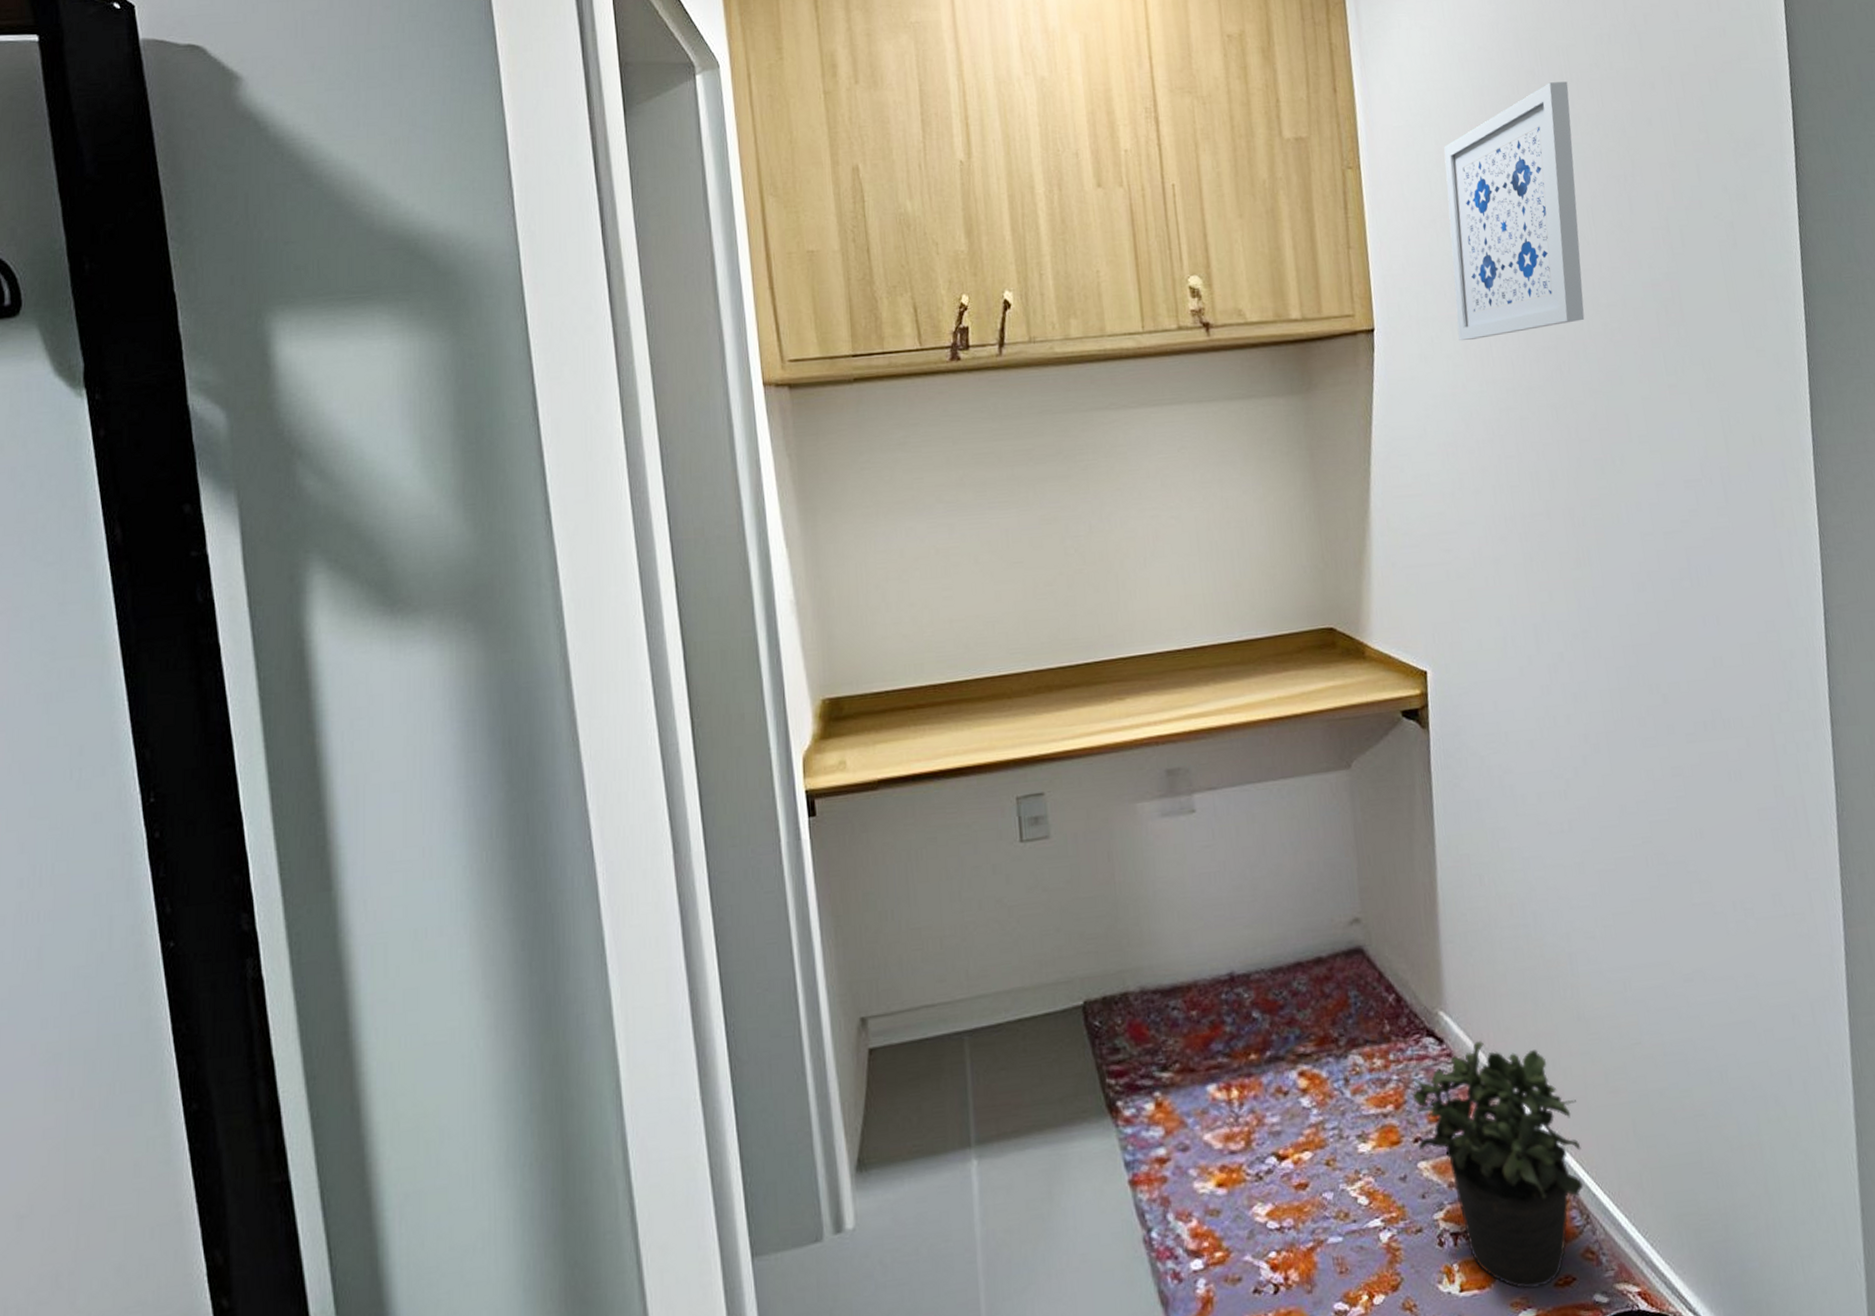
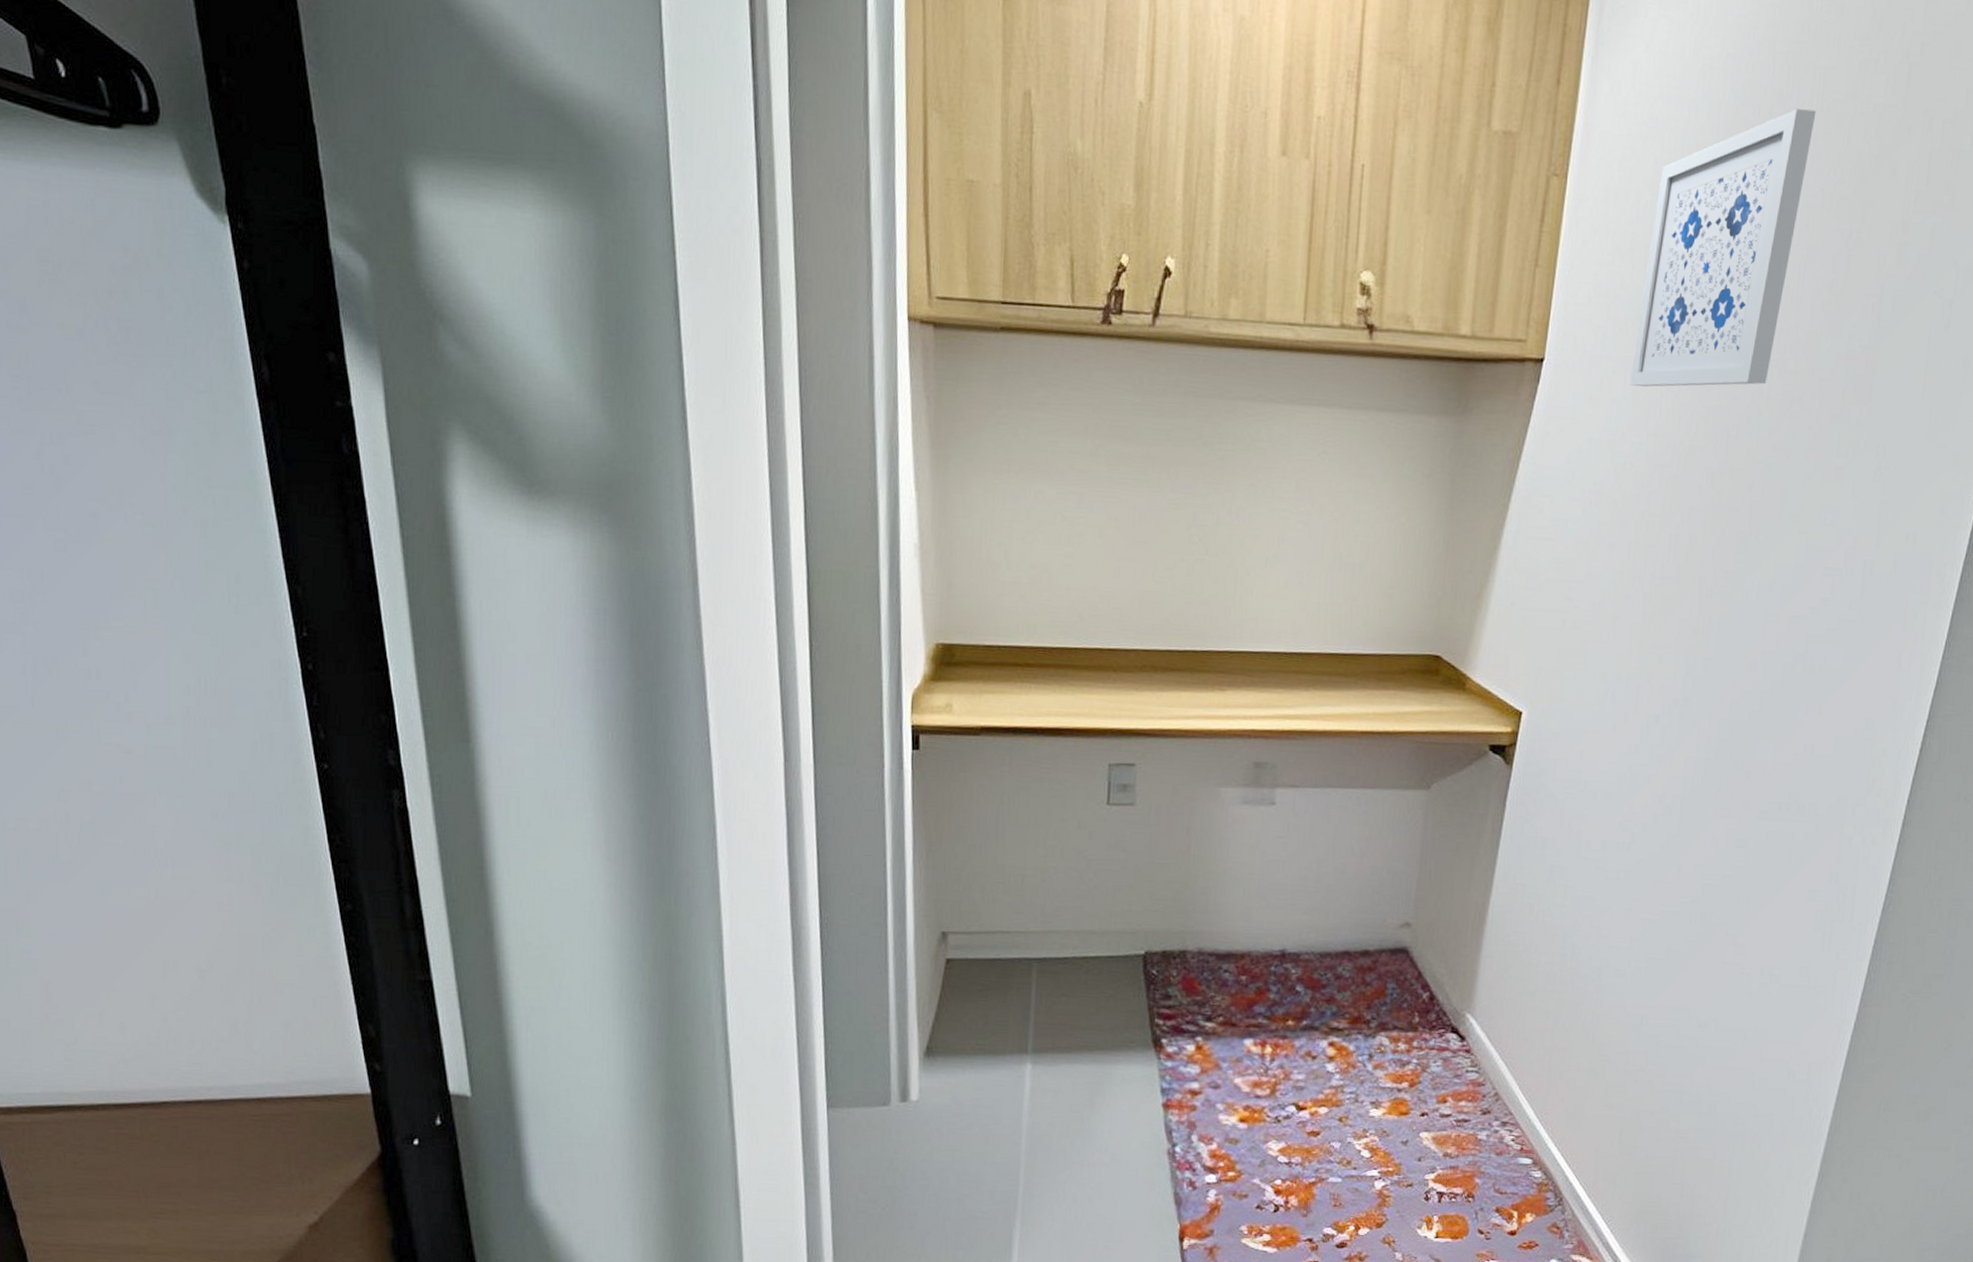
potted plant: present [1411,1040,1584,1289] -> none [1423,1043,1573,1246]

